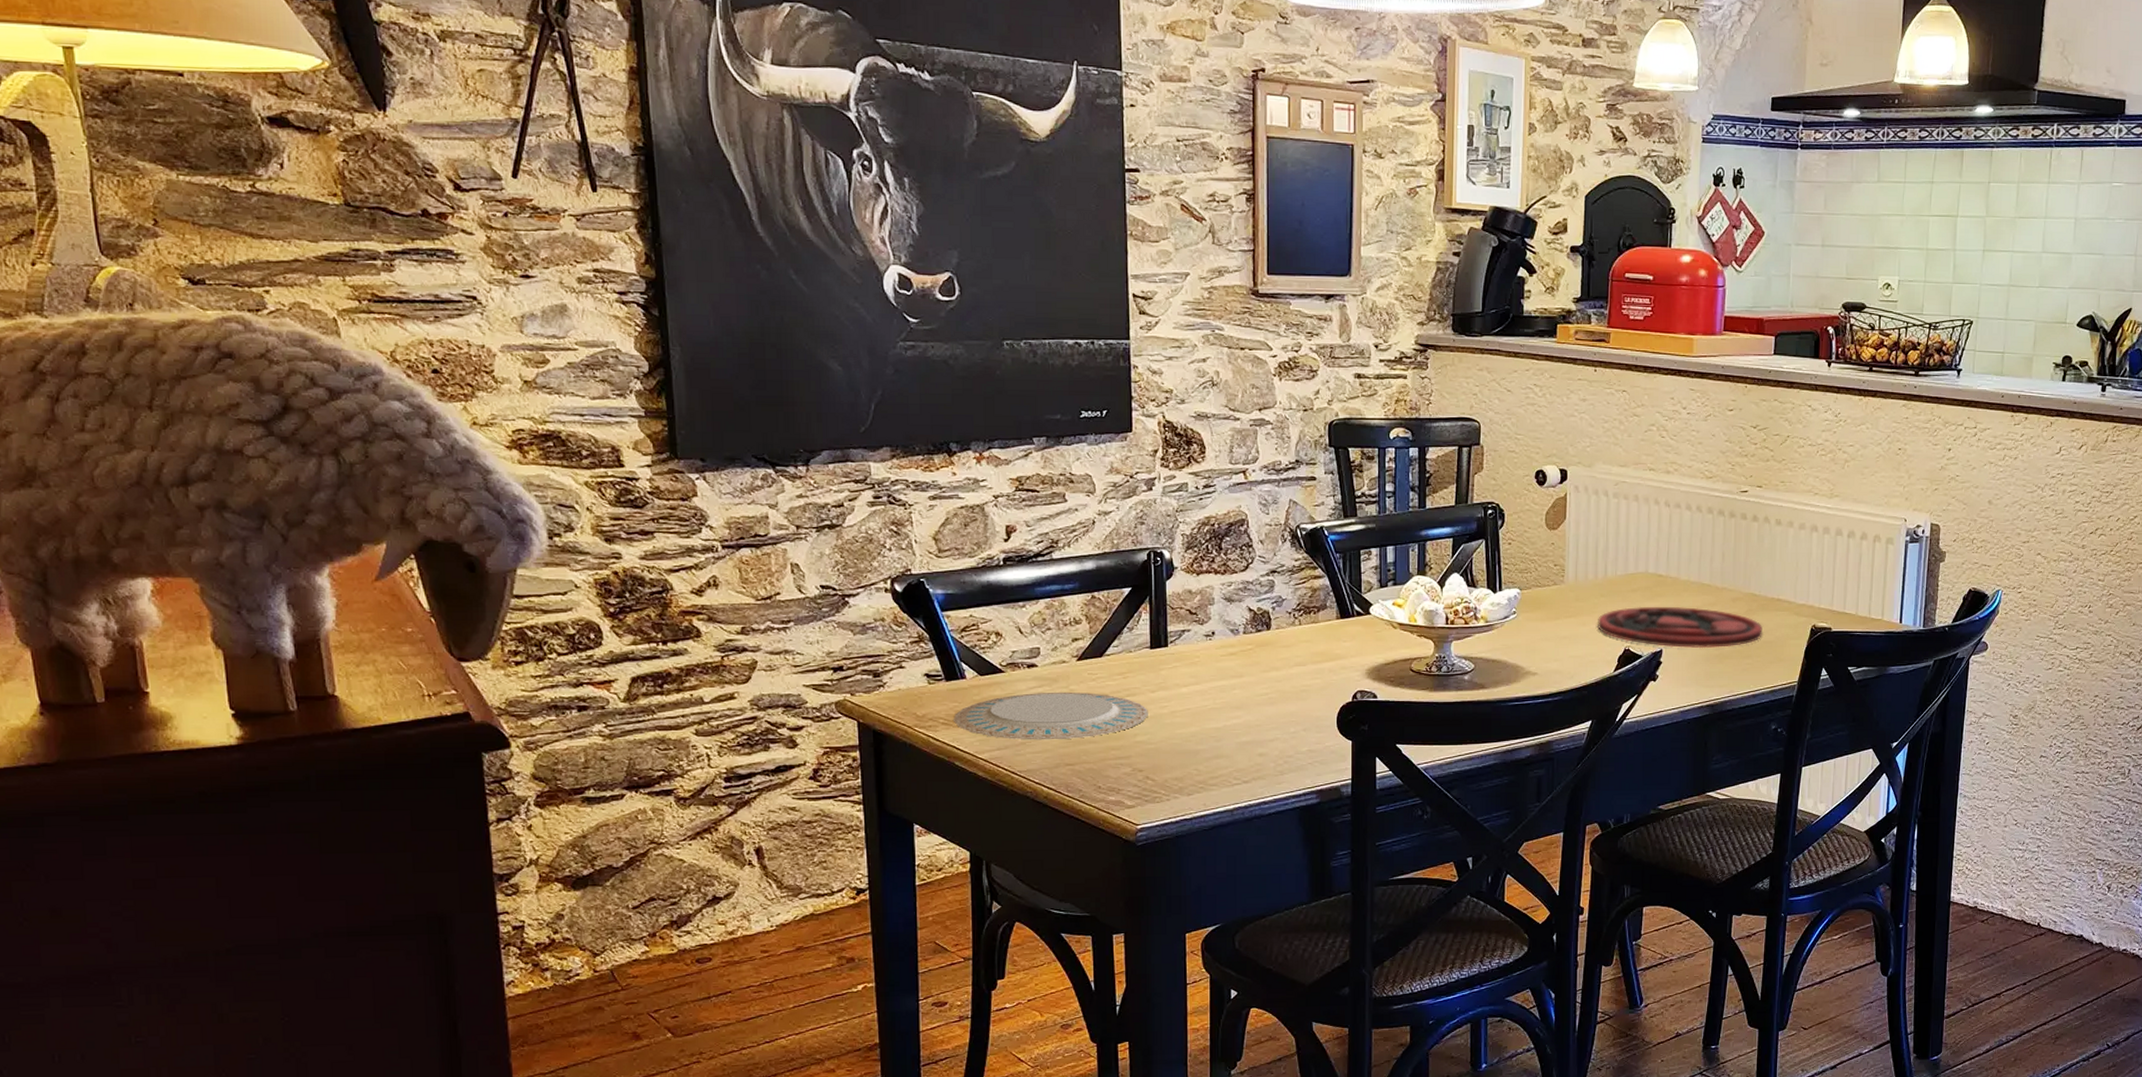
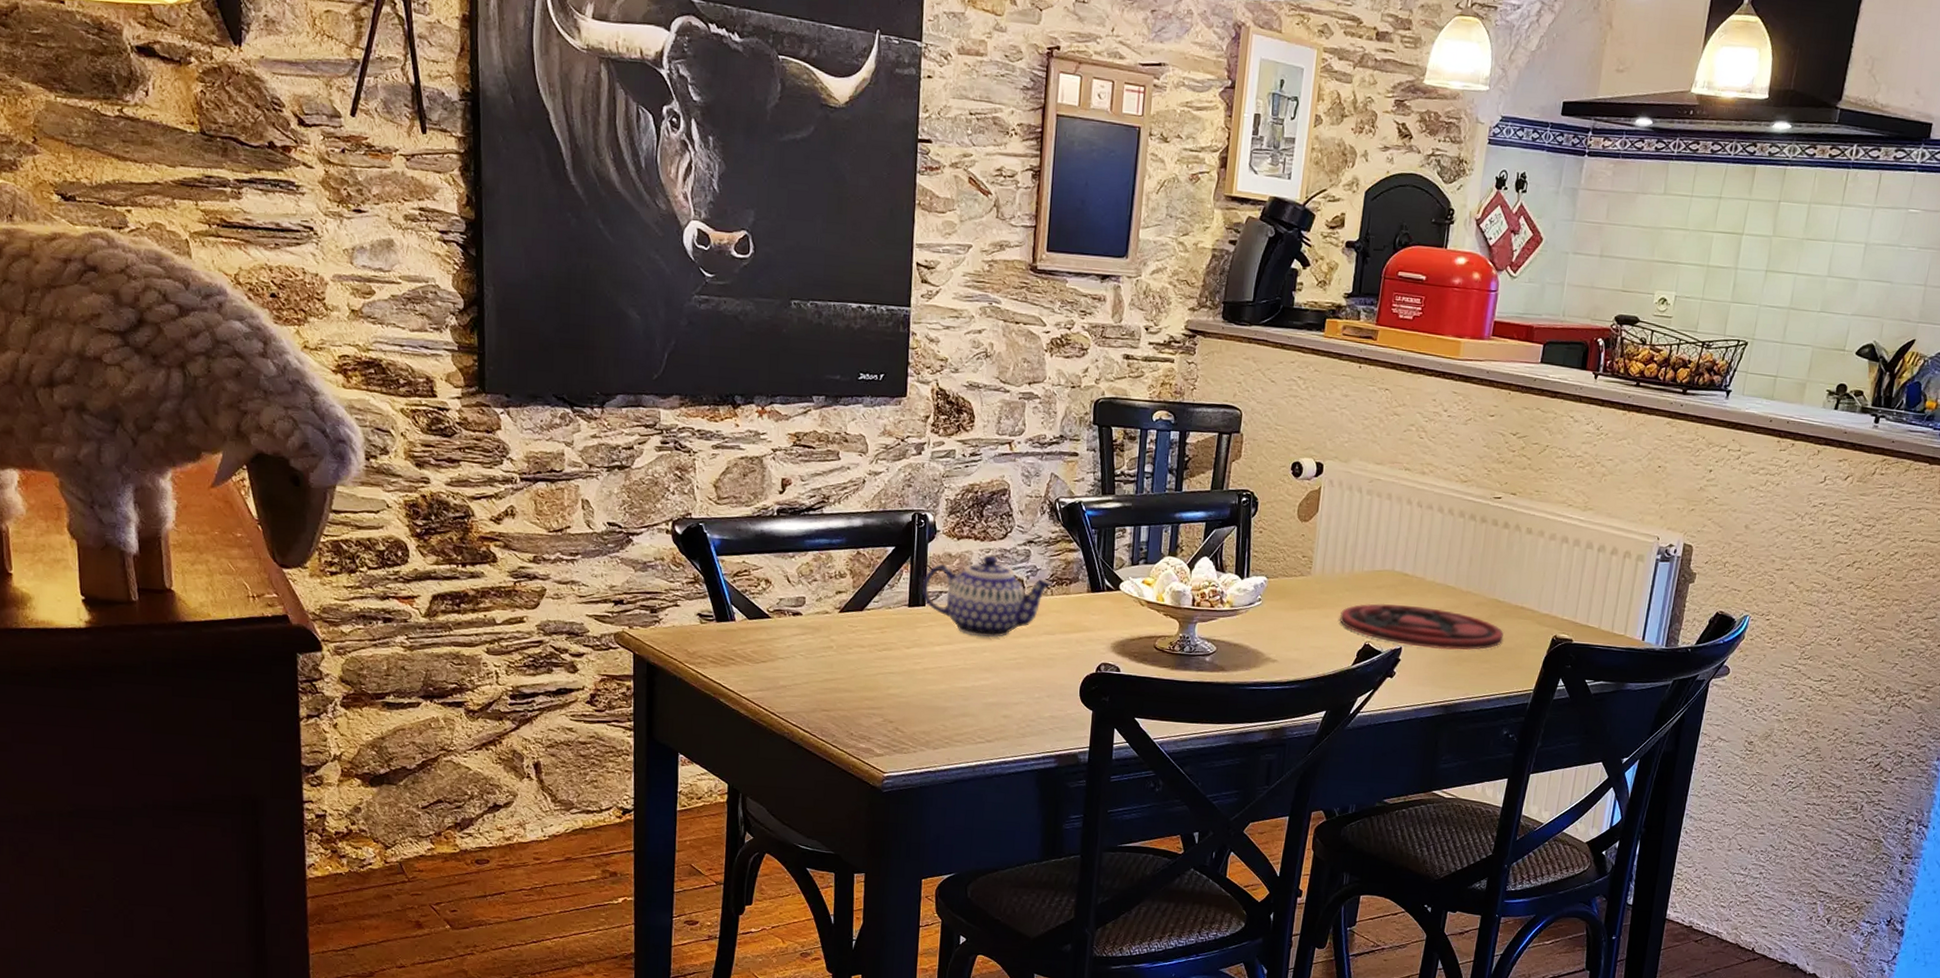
plate: present [954,691,1148,740] -> none [721,639,902,687]
teapot: none [1163,589,1301,674] -> present [921,555,1053,638]

